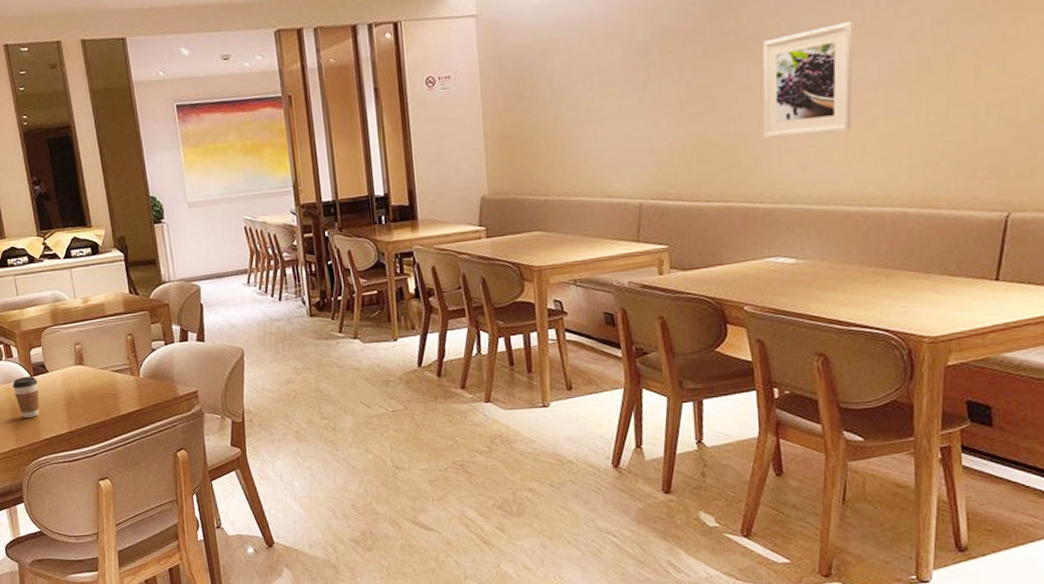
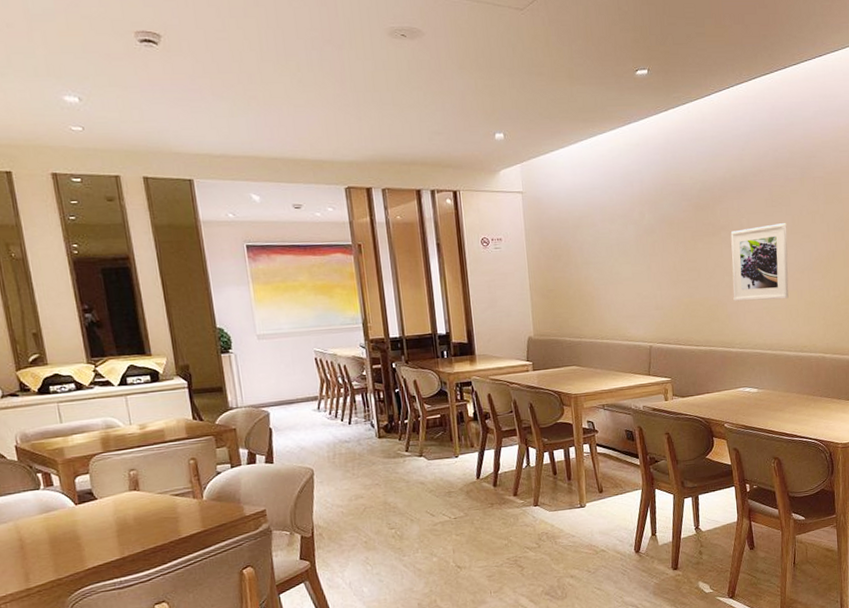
coffee cup: present [12,376,40,418] -> none [52,504,85,548]

